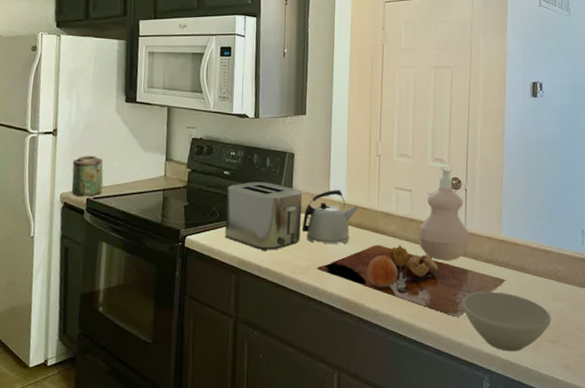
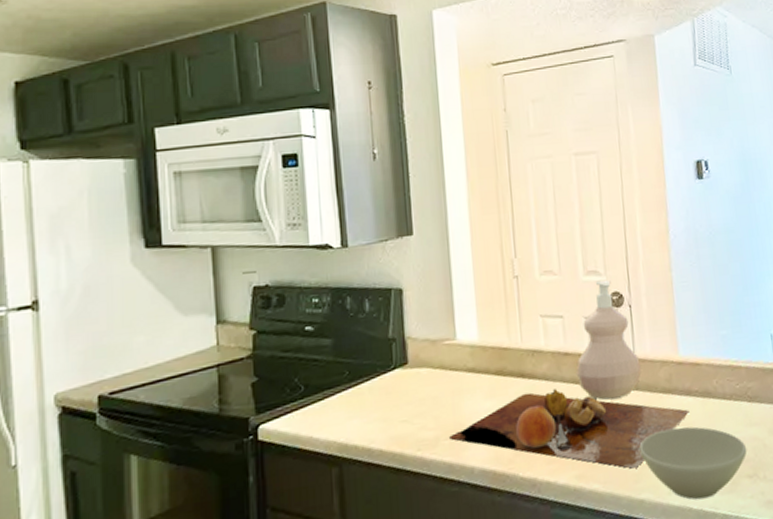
canister: present [71,156,103,197] -> none [69,332,122,395]
toaster: present [224,182,303,251] -> none [312,332,422,428]
kettle: present [302,190,359,244] -> none [423,329,497,405]

